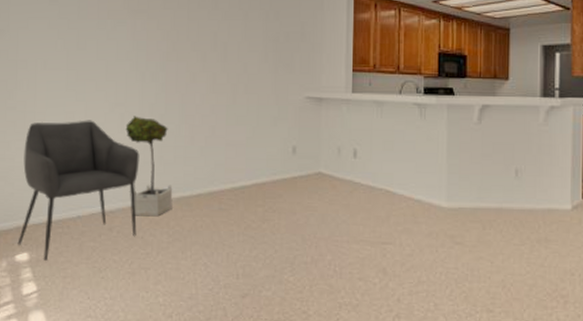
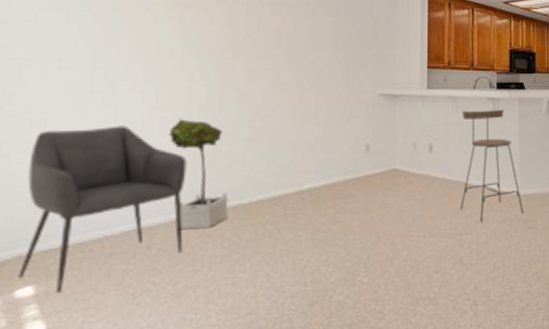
bar stool: none [383,115,451,234] -> present [459,109,524,223]

